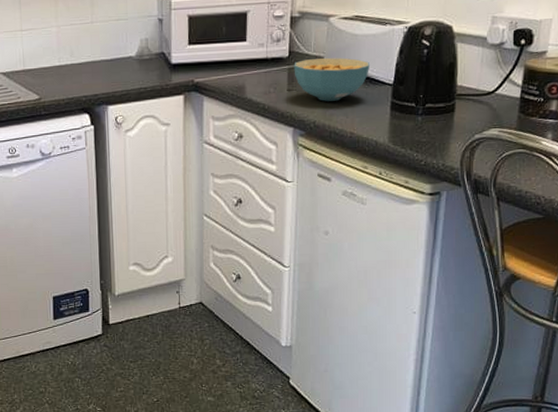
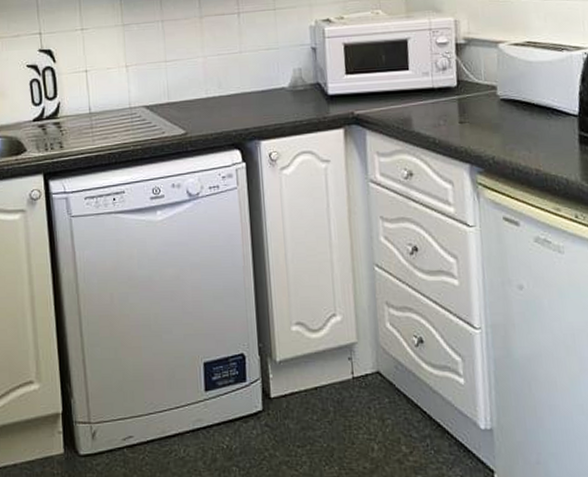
cereal bowl: present [294,57,369,101] -> none [463,86,550,135]

